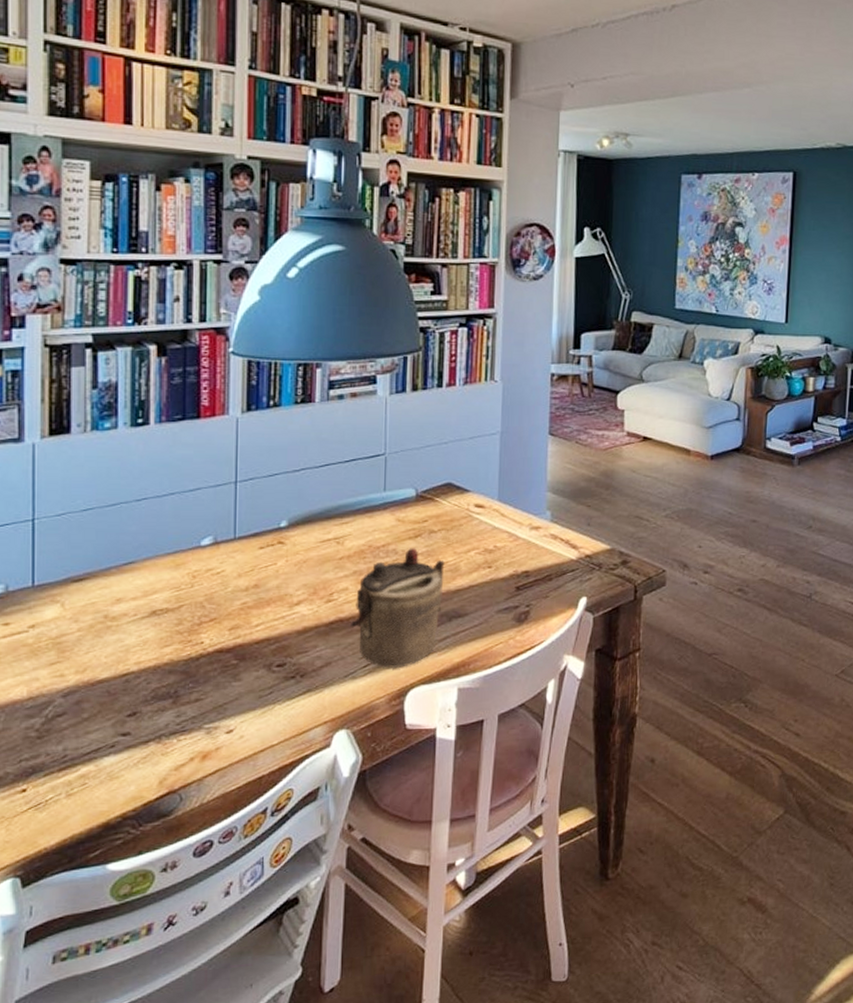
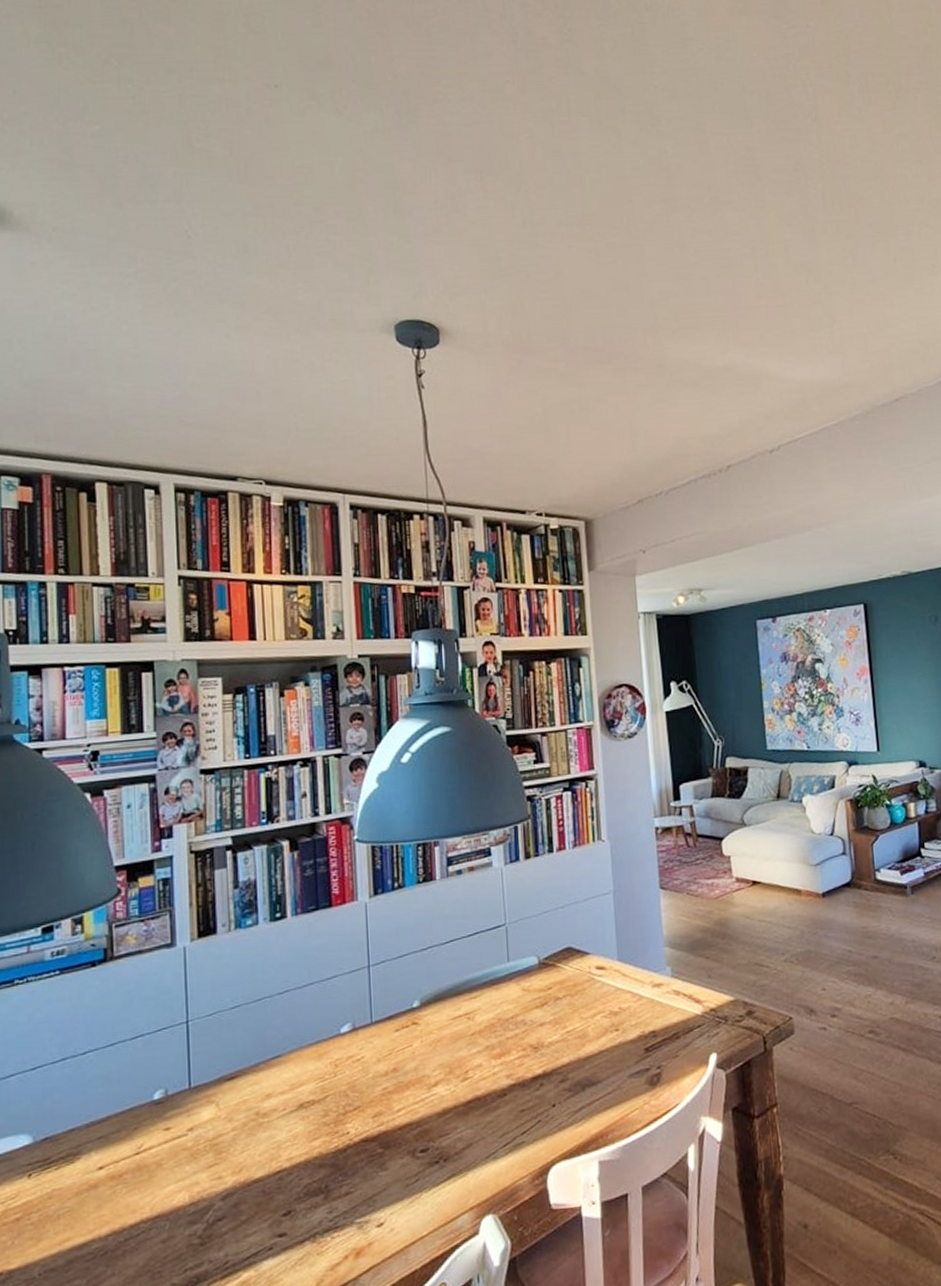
teapot: present [351,548,445,668] -> none [488,1017,574,1145]

